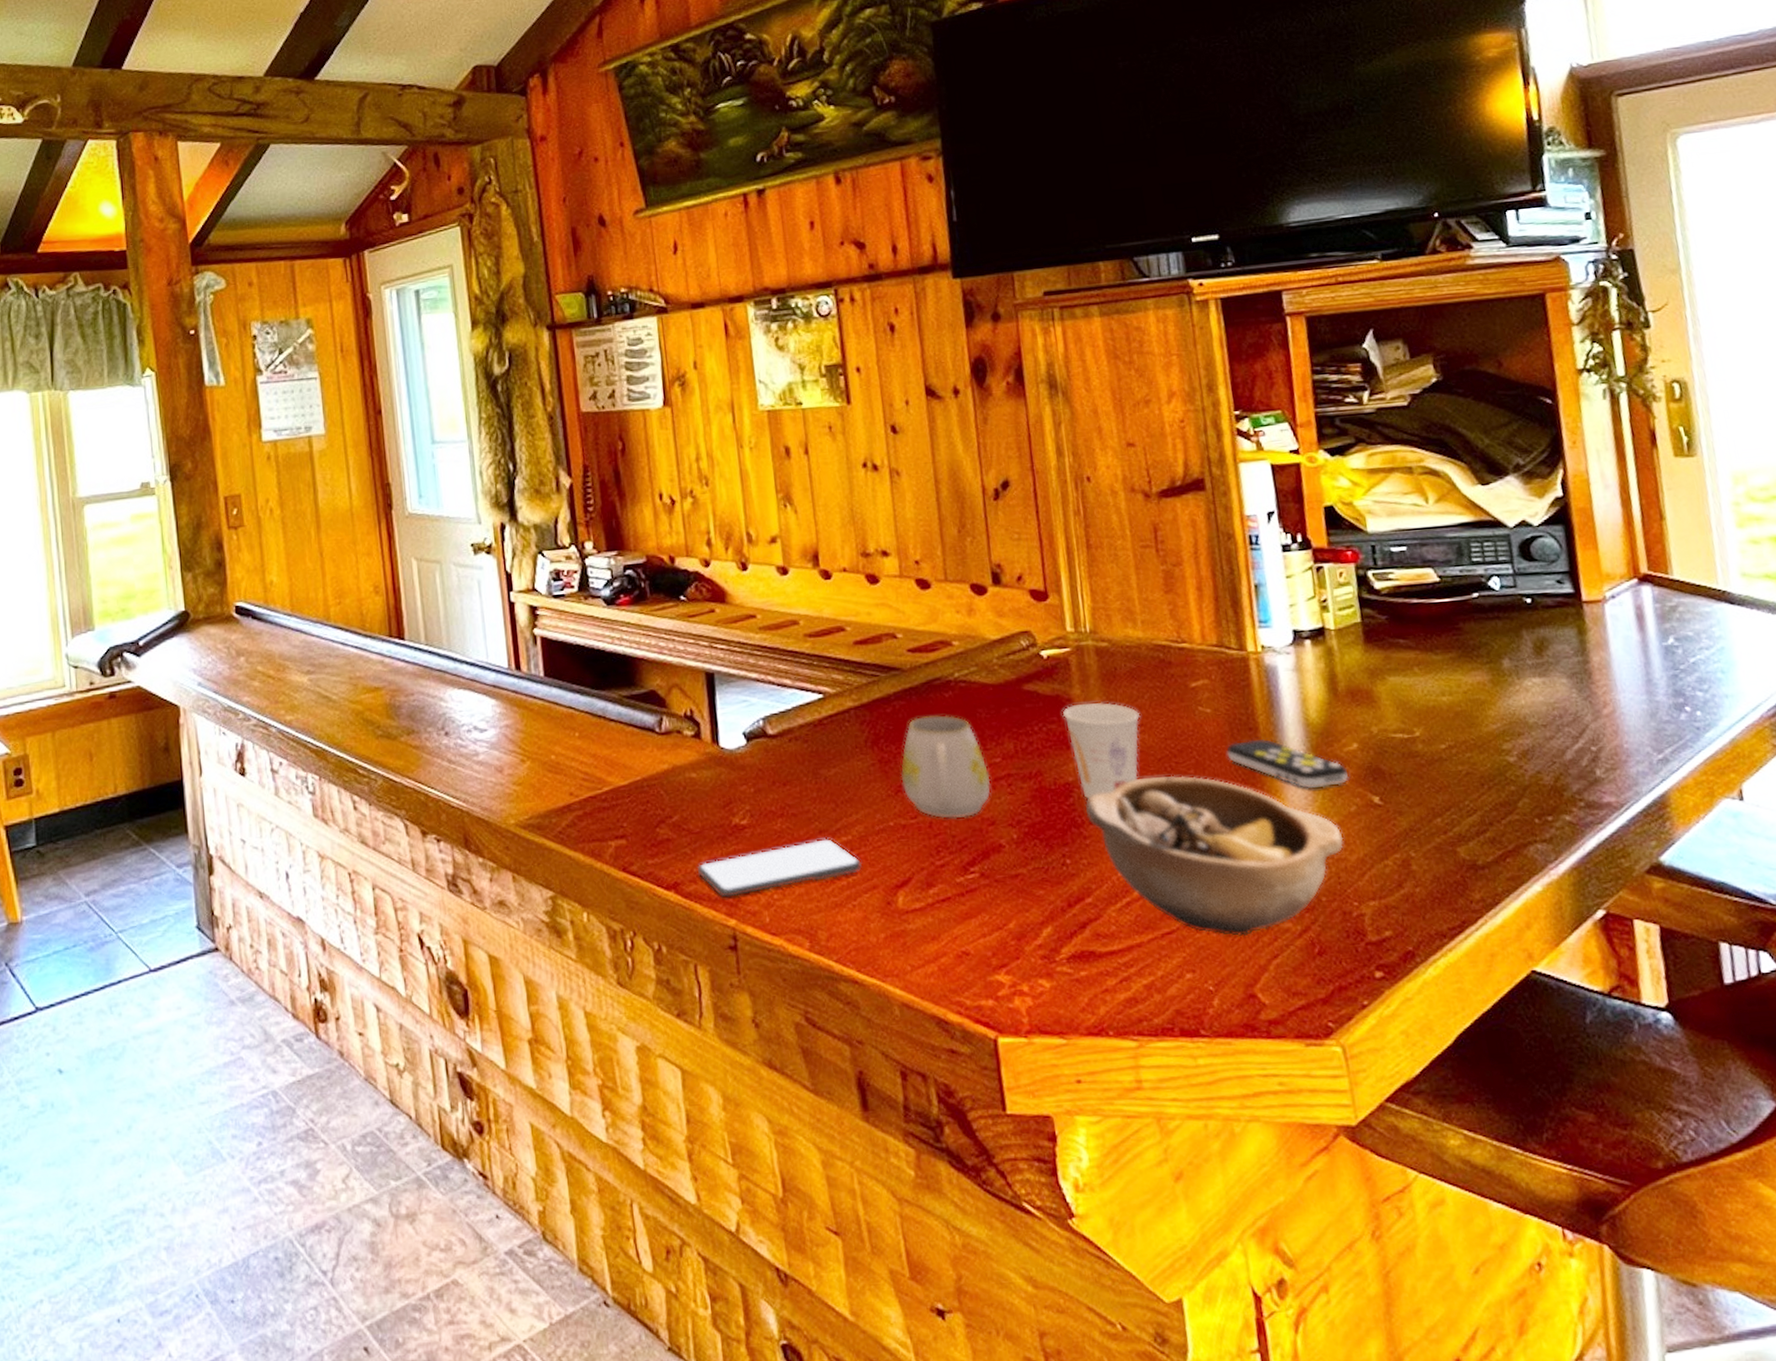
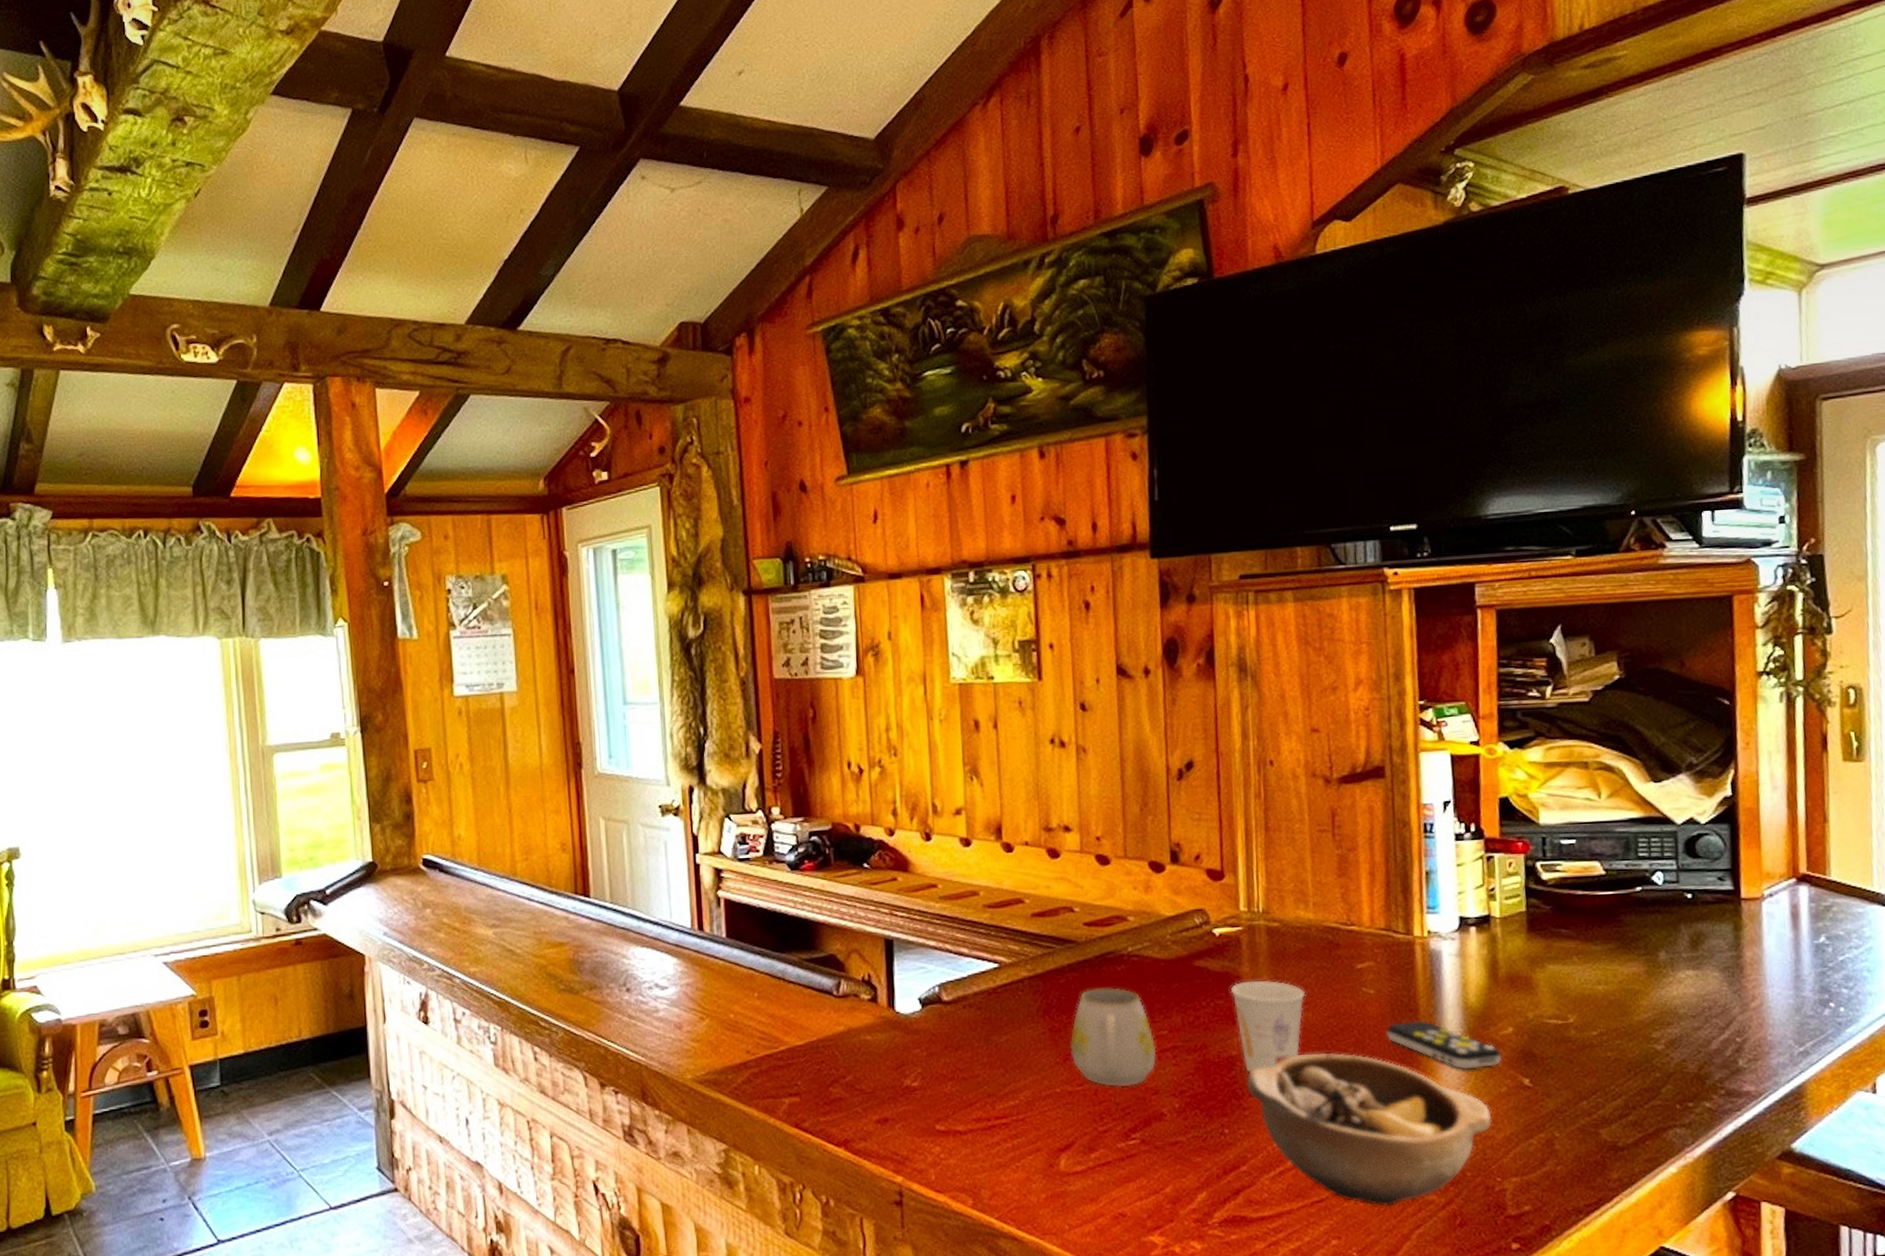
smartphone: present [696,838,862,898] -> none [867,1102,1027,1155]

